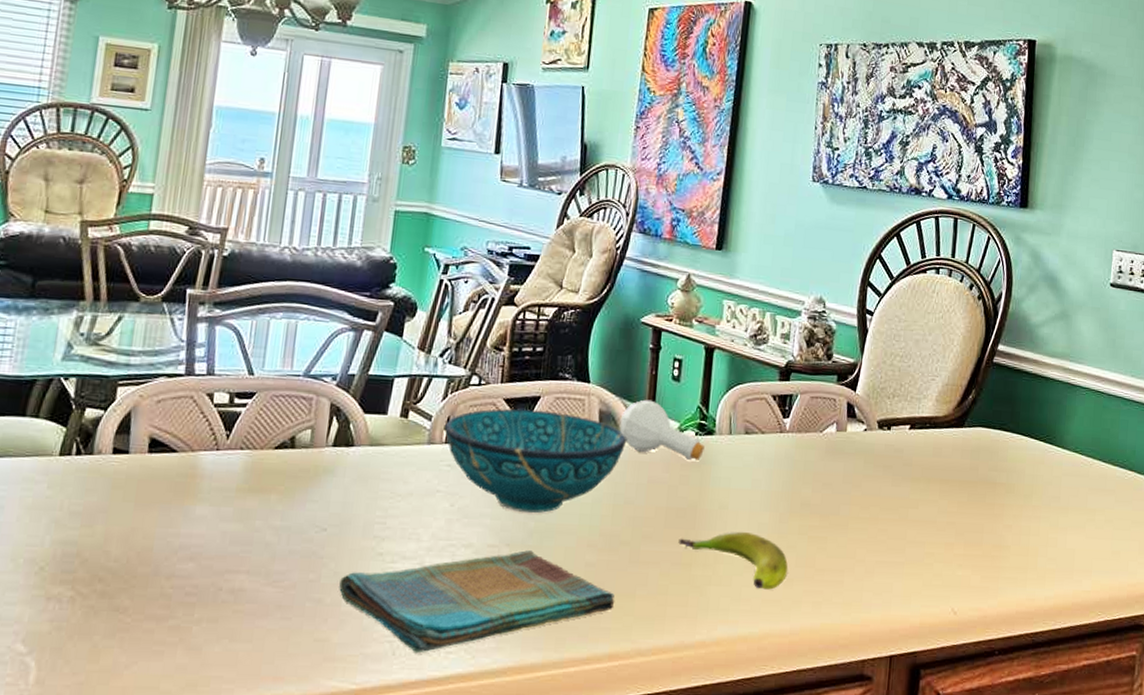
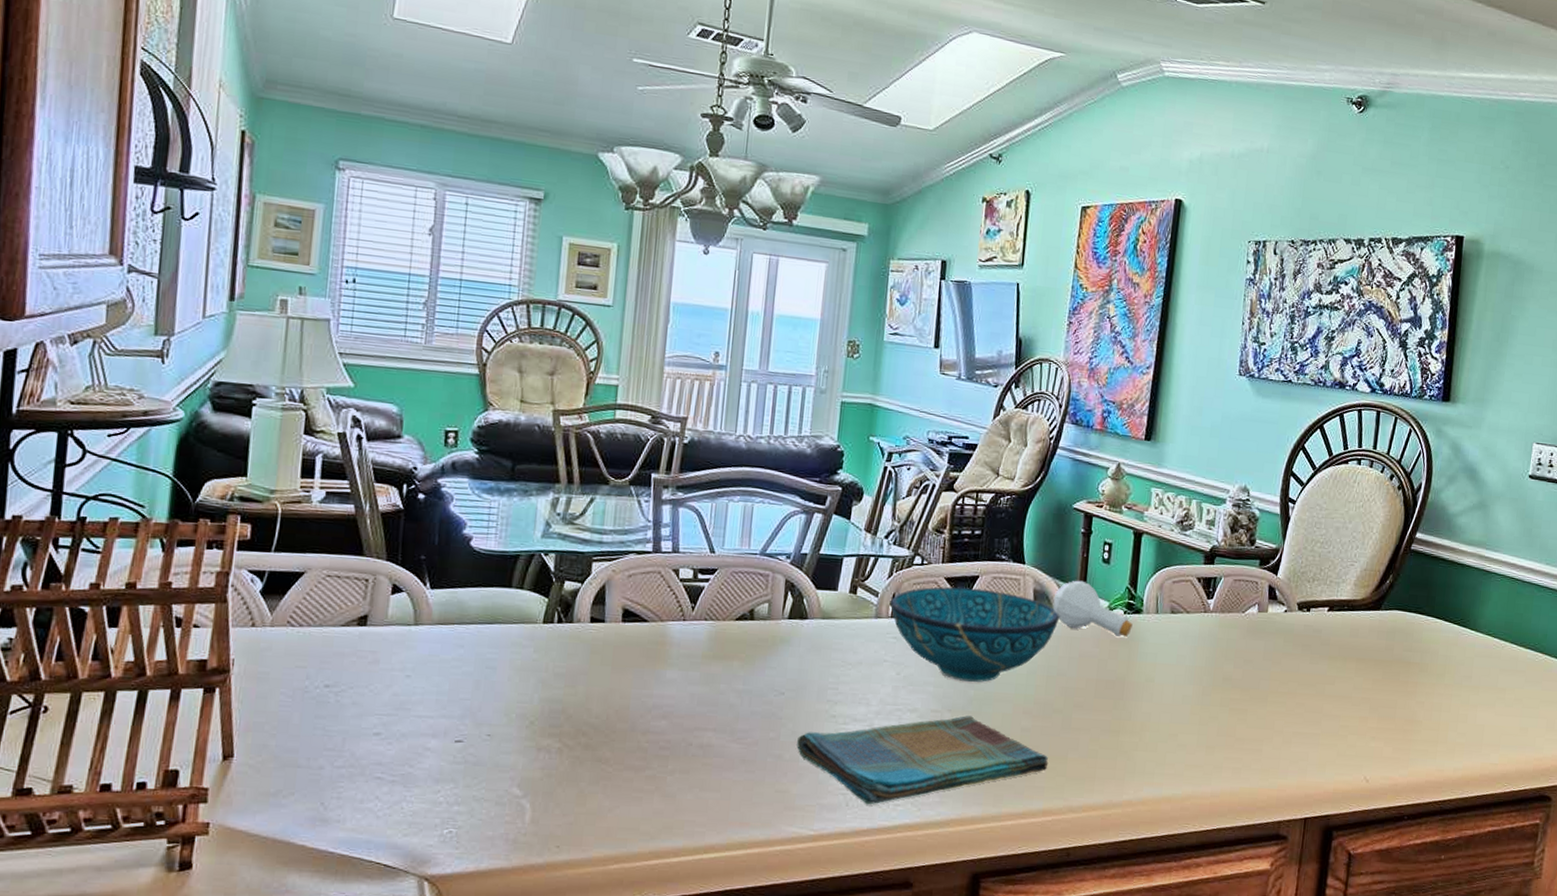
banana: present [678,531,789,590] -> none [1107,702,1210,756]

